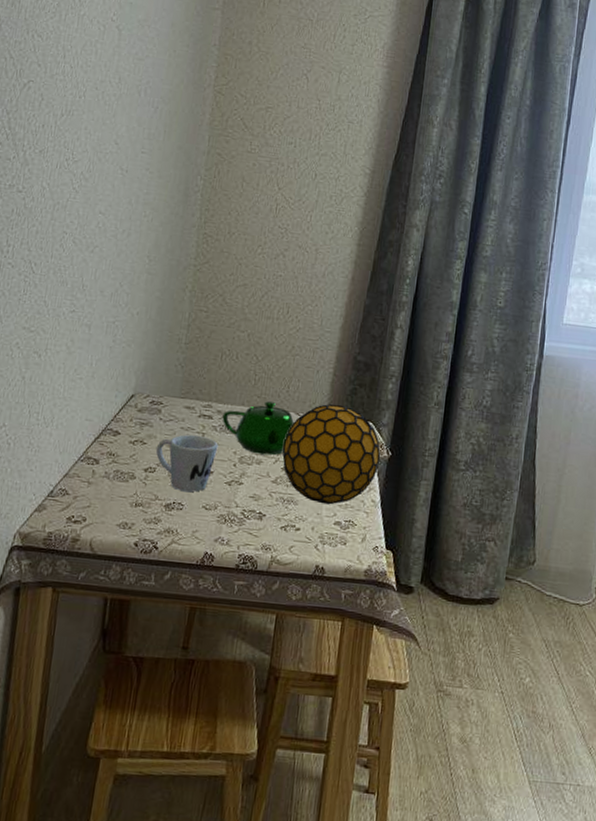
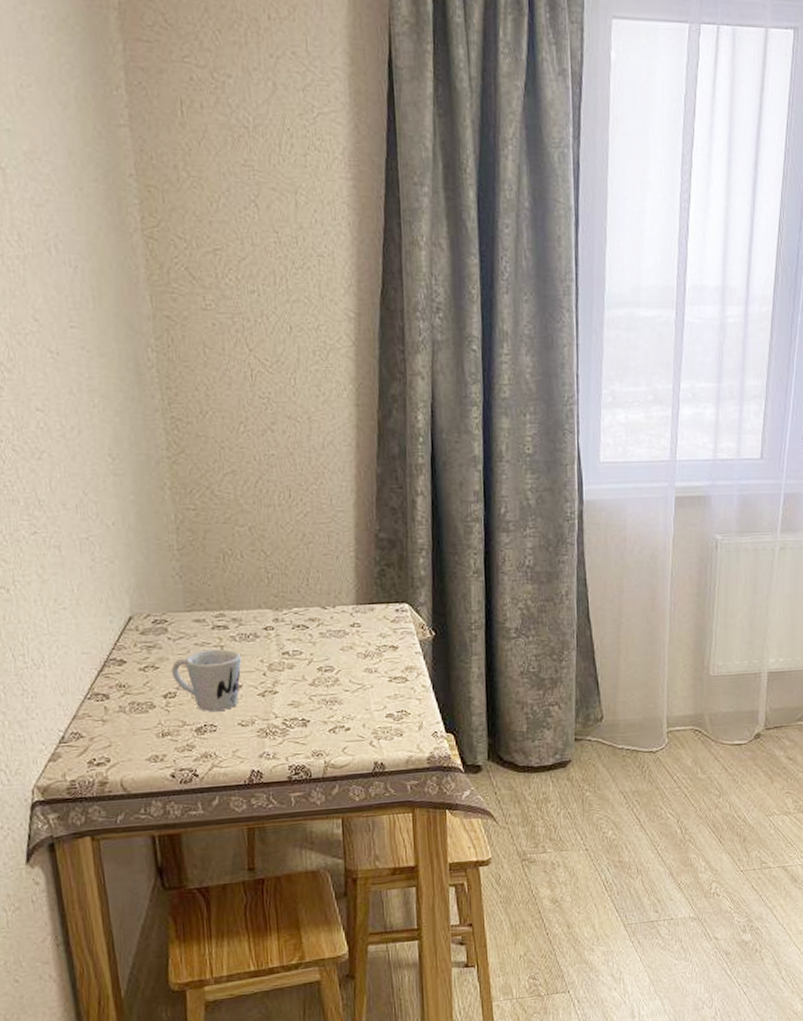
teapot: present [222,401,295,456] -> none [239,599,322,658]
decorative ball: present [282,403,381,505] -> none [313,590,424,699]

